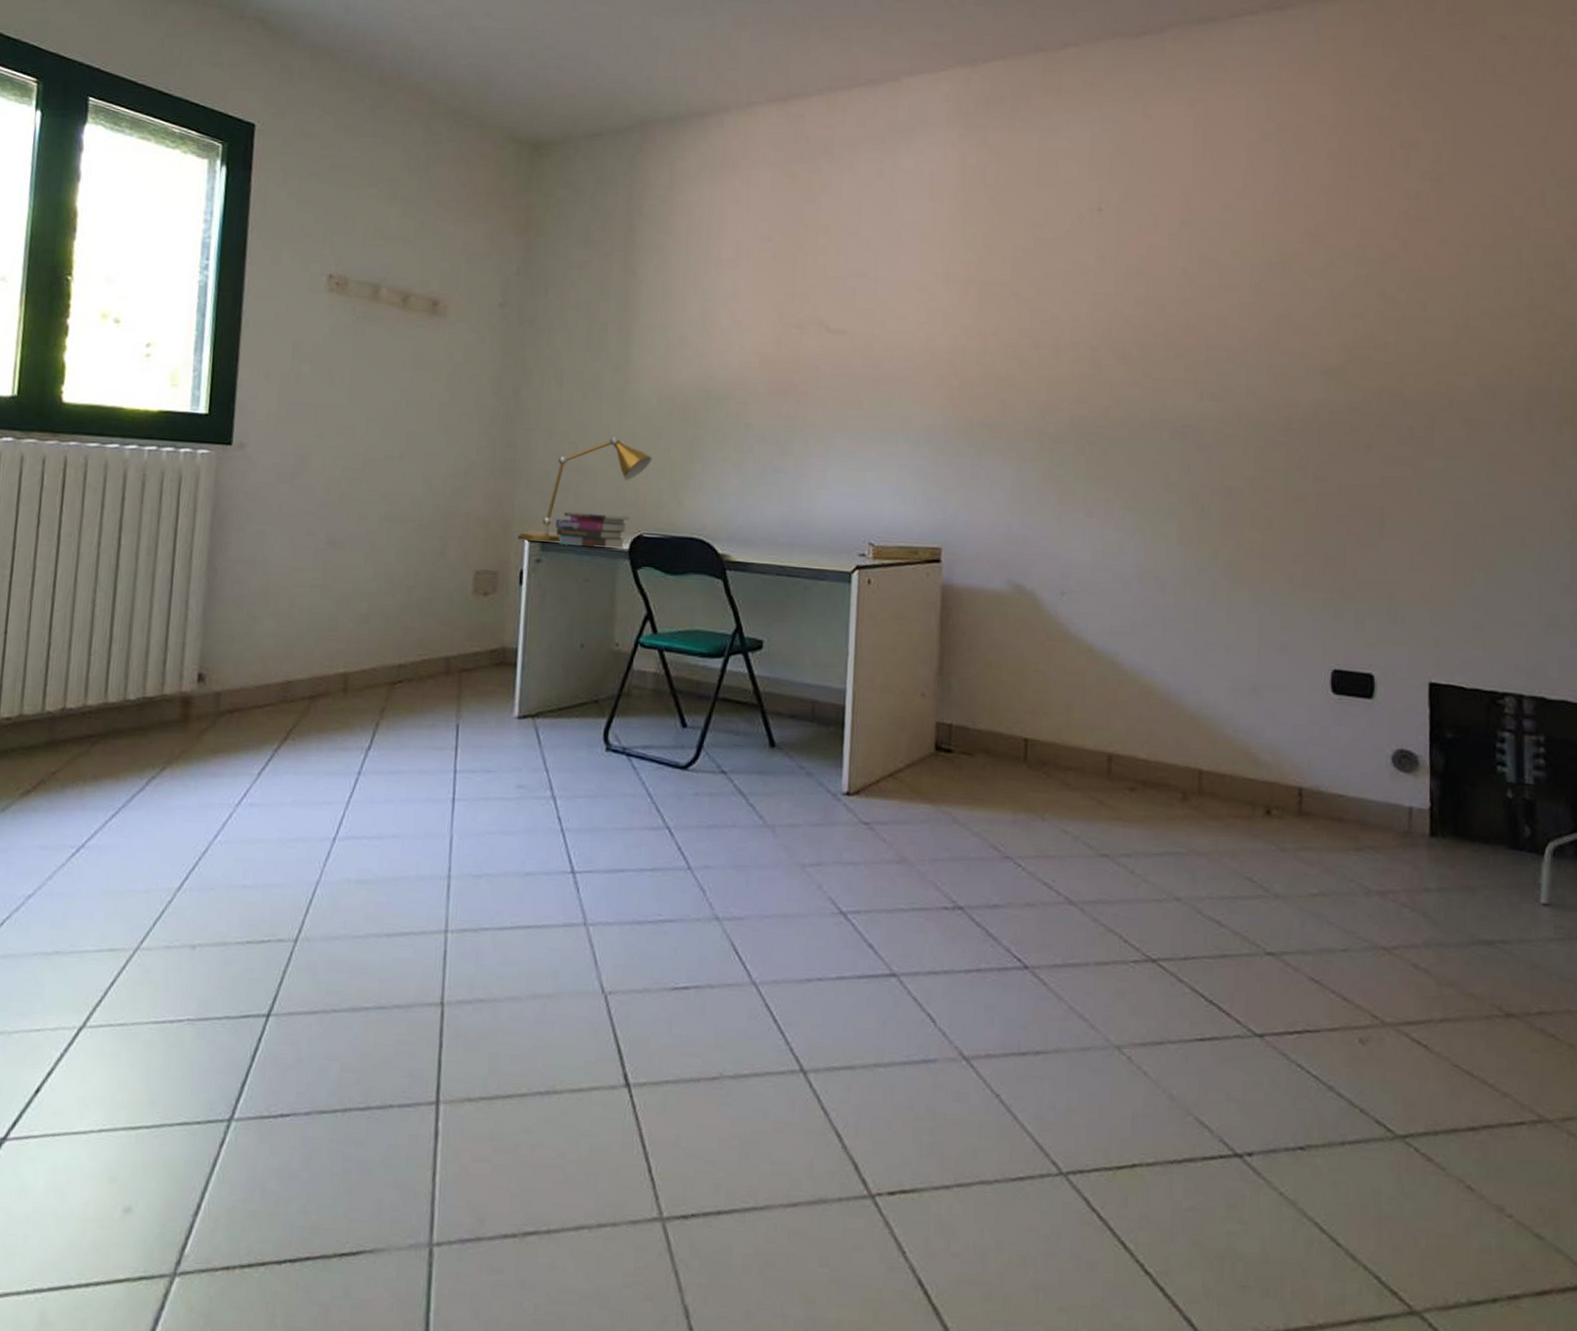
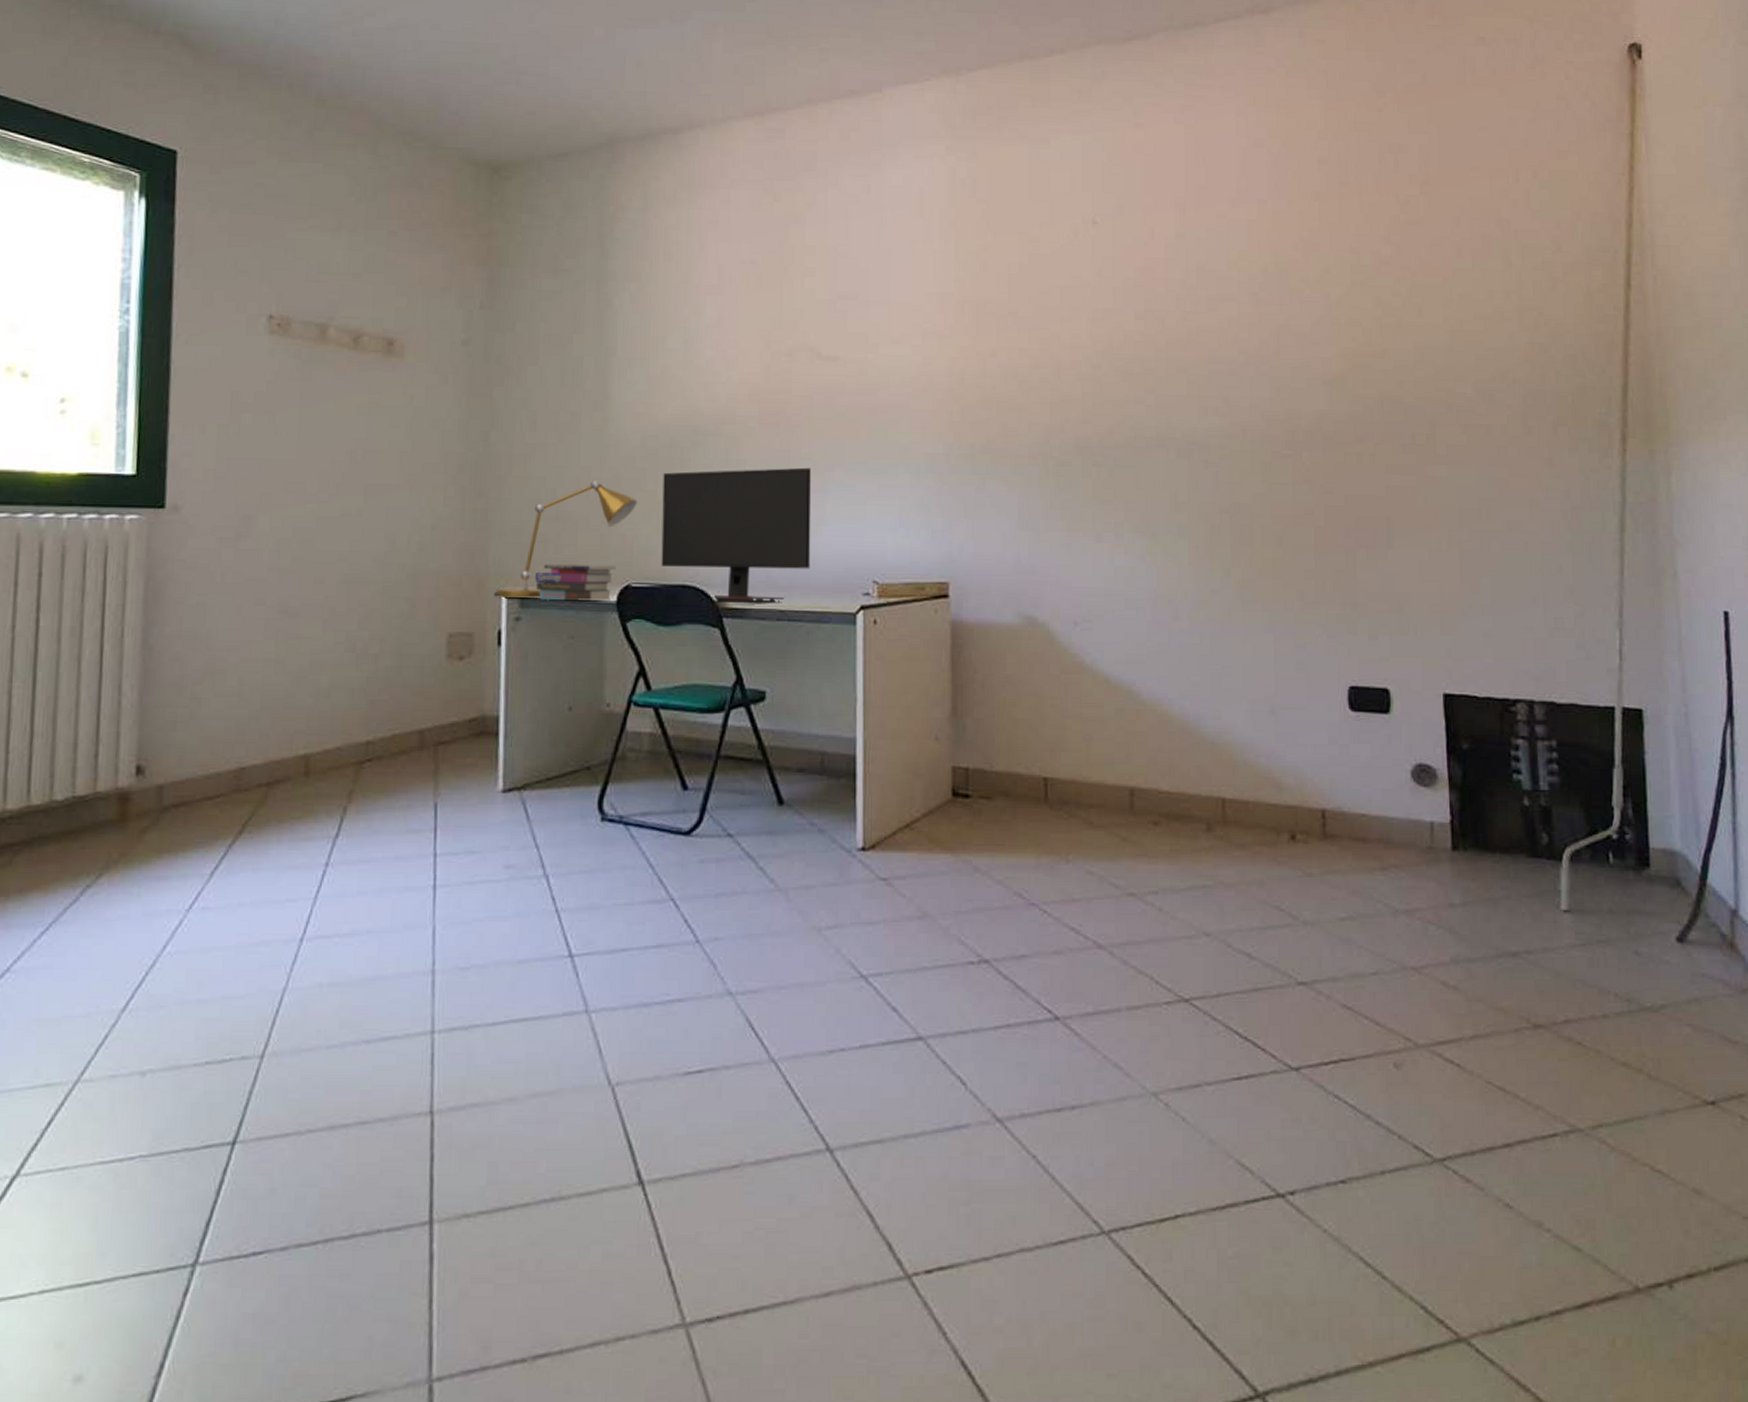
computer monitor: none [671,432,815,560] -> present [661,467,811,605]

